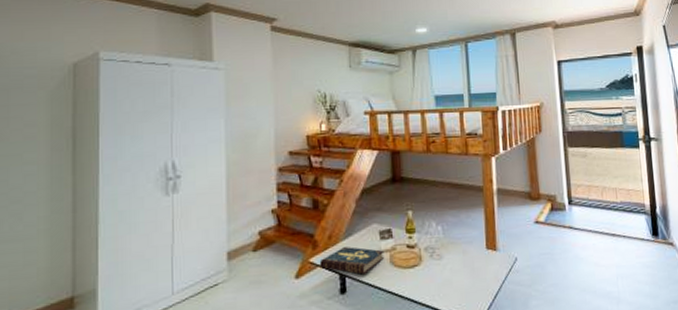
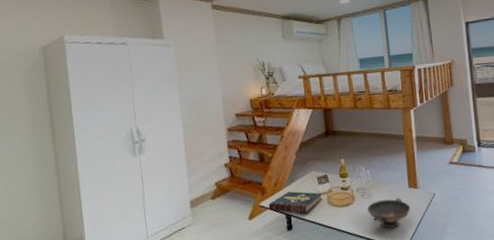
decorative bowl: none [436,261,488,298] -> present [367,198,411,229]

